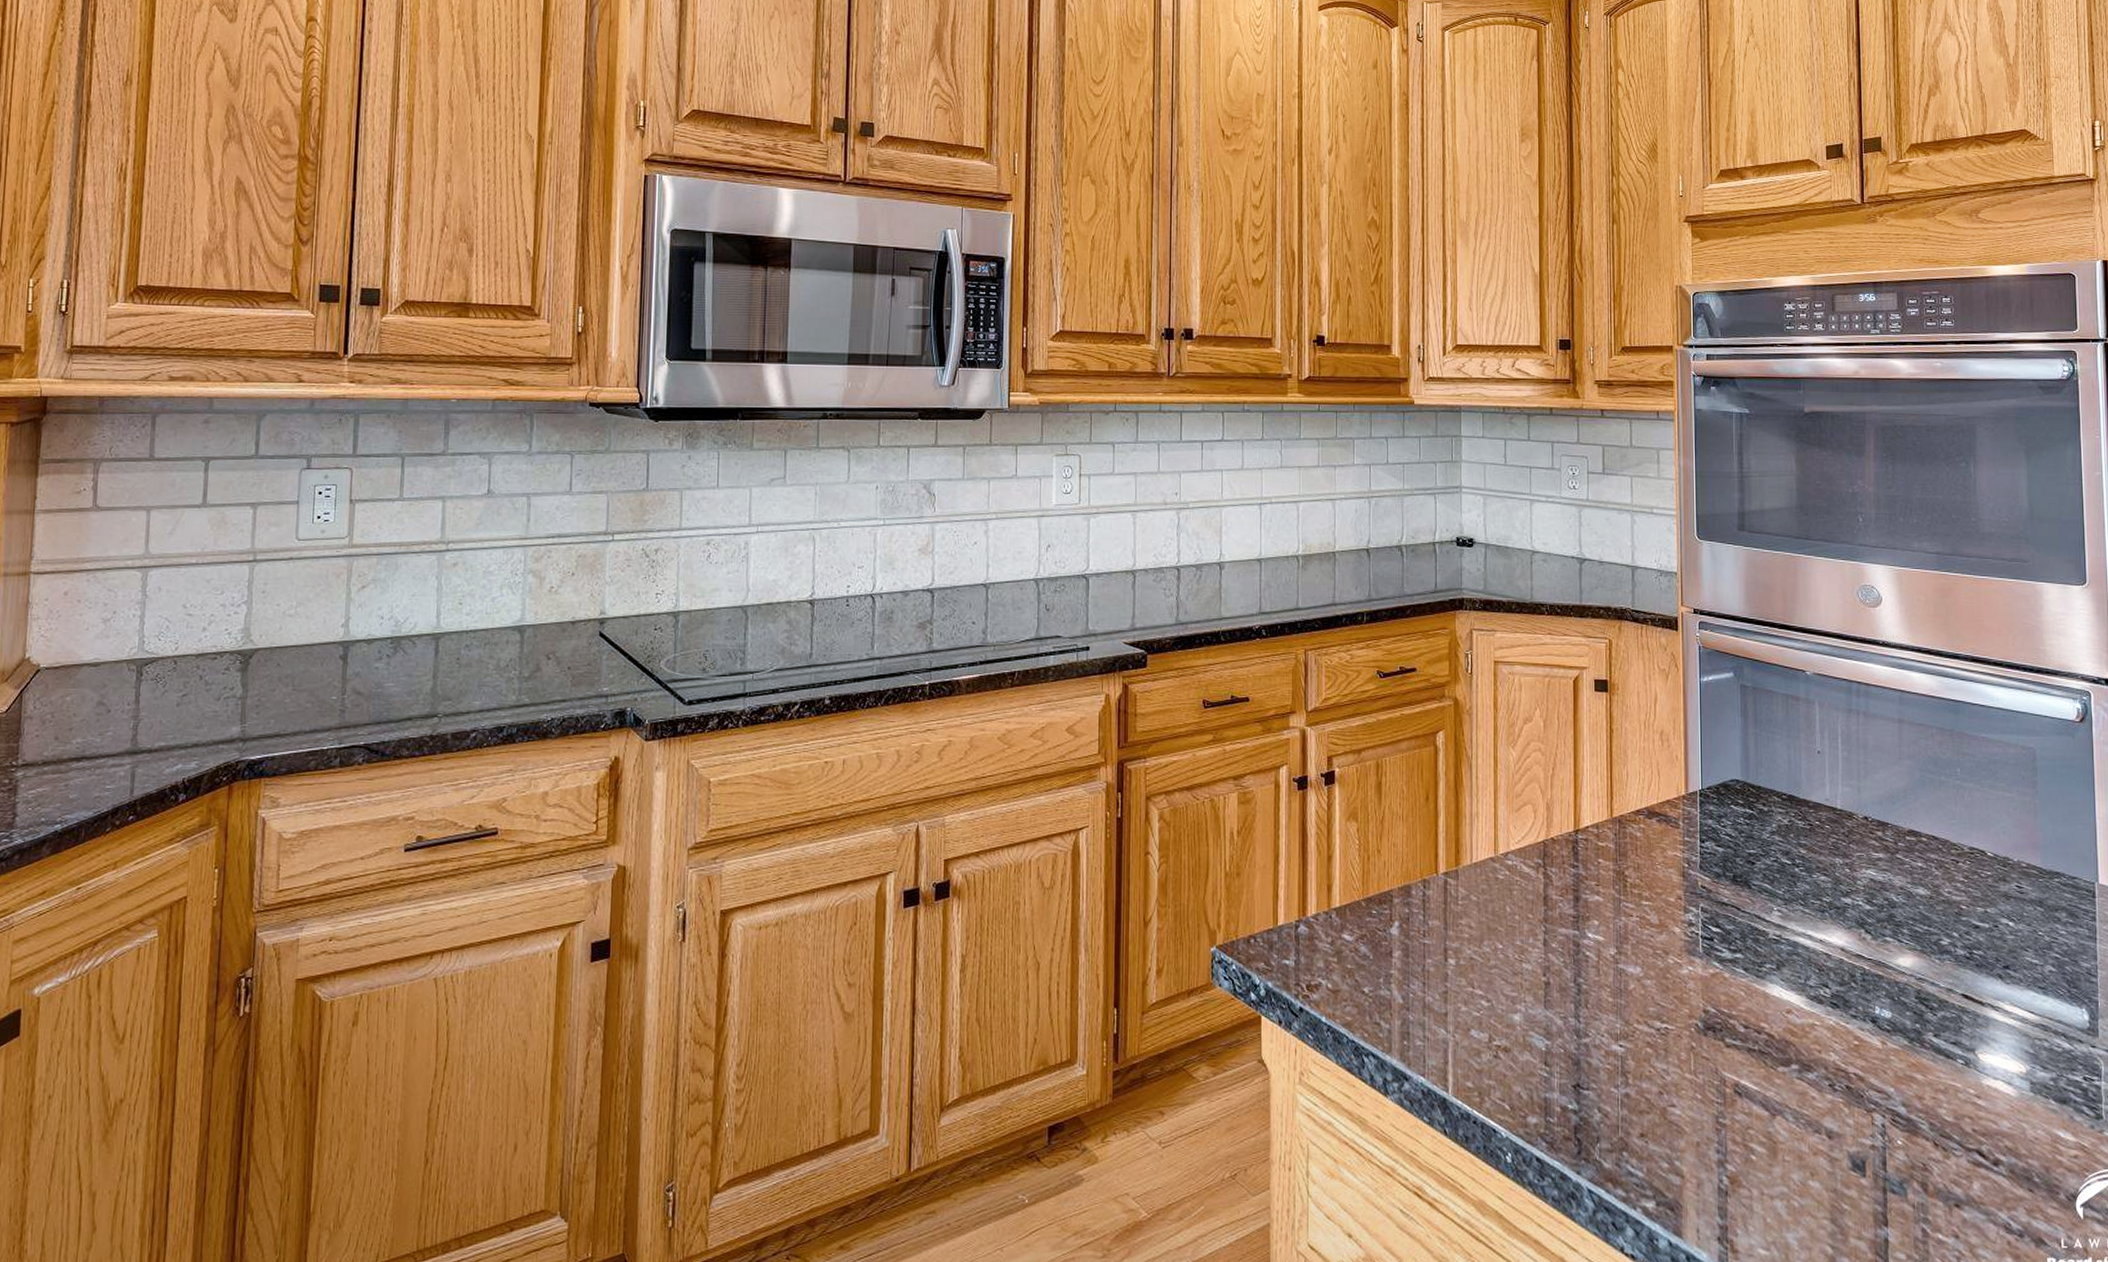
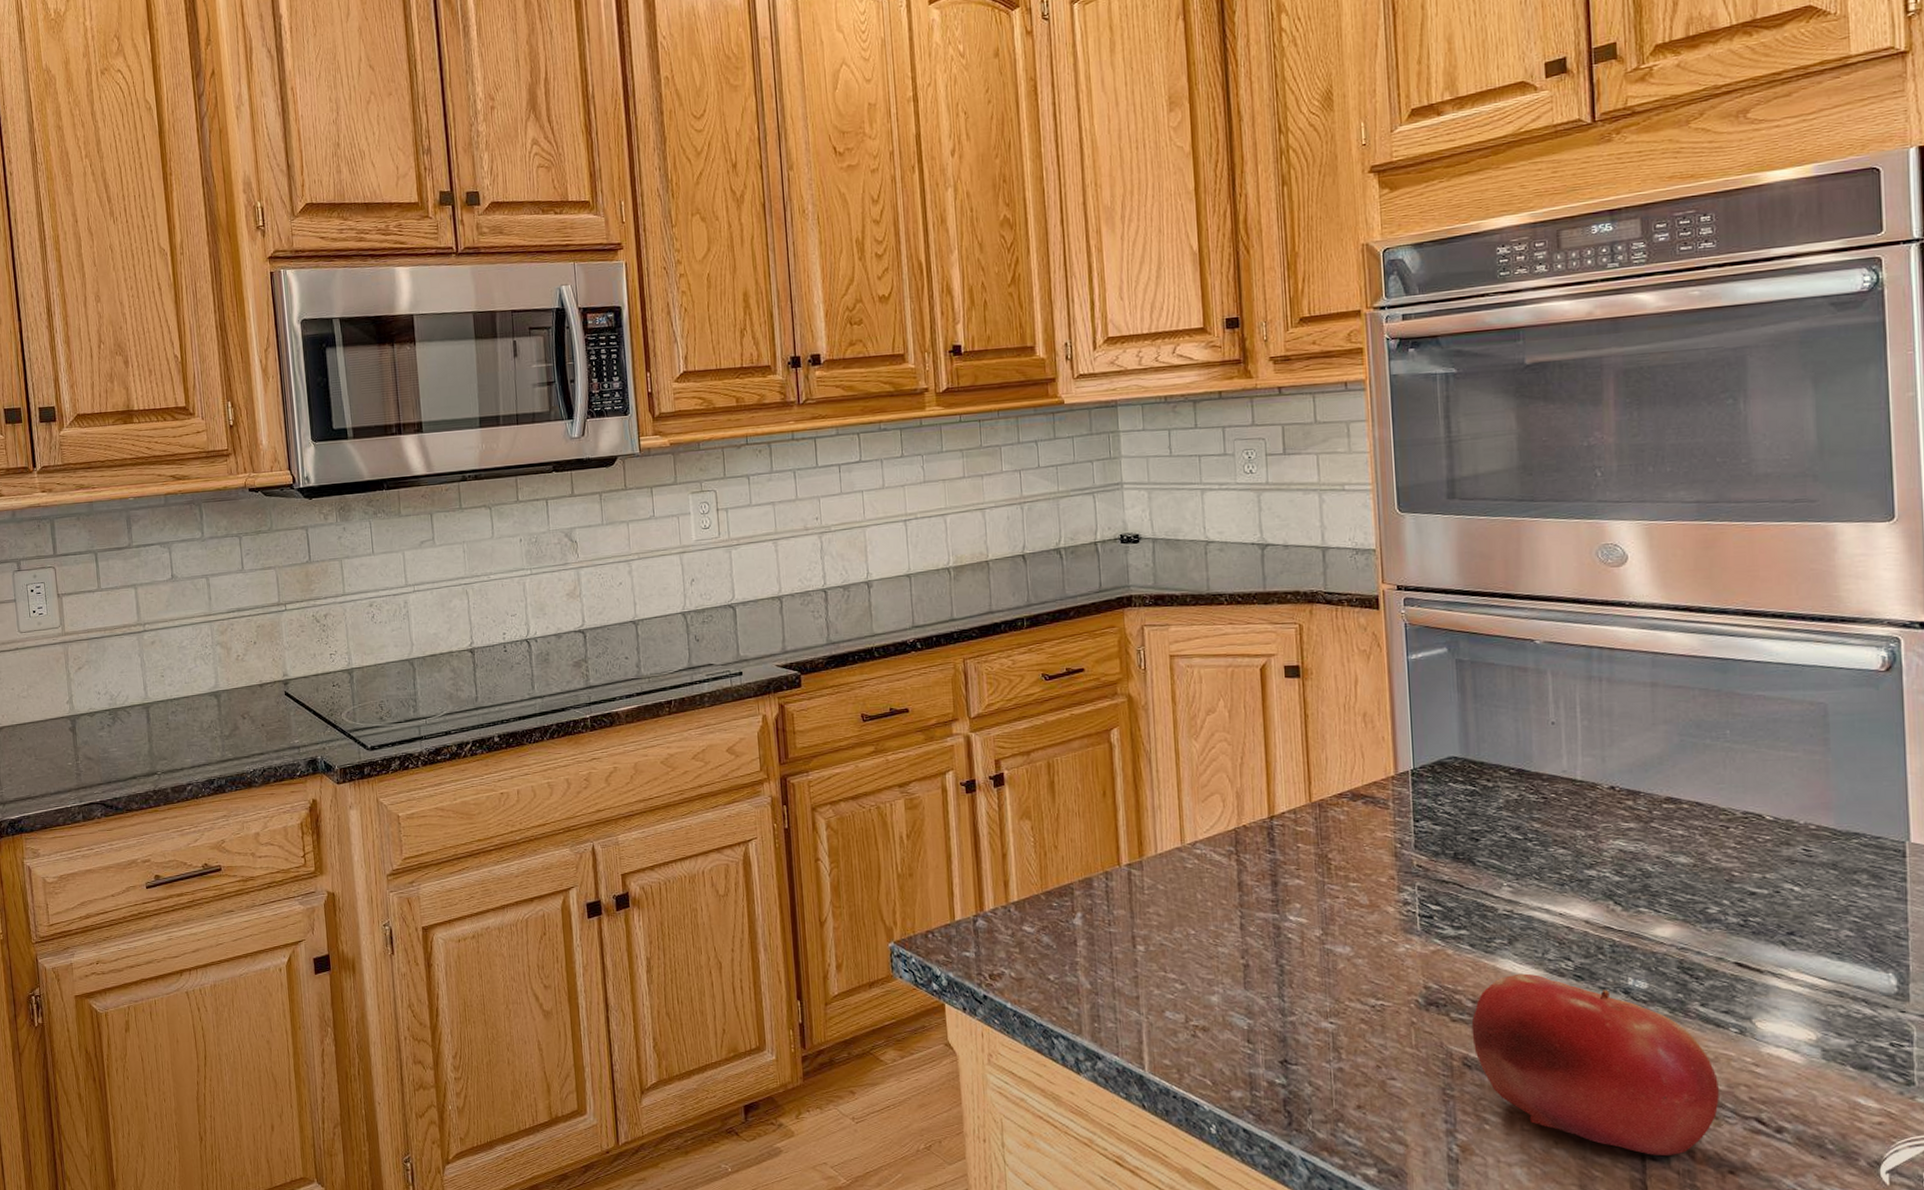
fruit: none [1743,999,1948,1188] -> present [1471,973,1719,1155]

